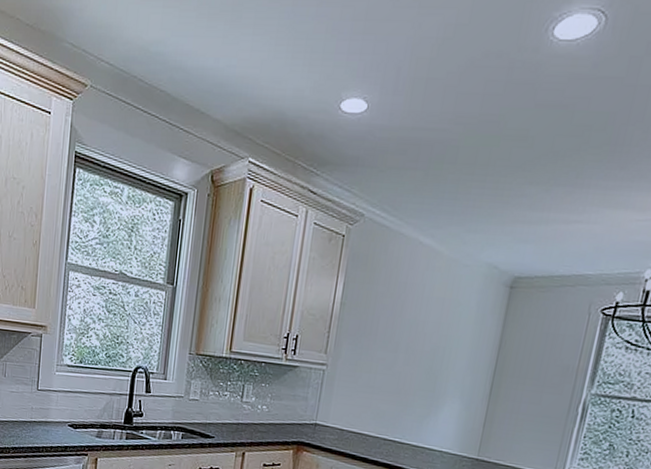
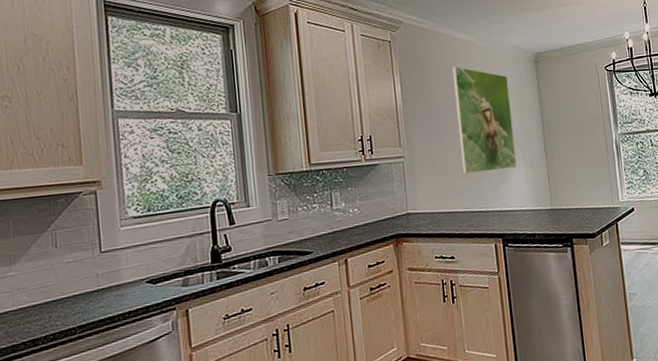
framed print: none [385,276,470,404] -> present [452,66,517,174]

